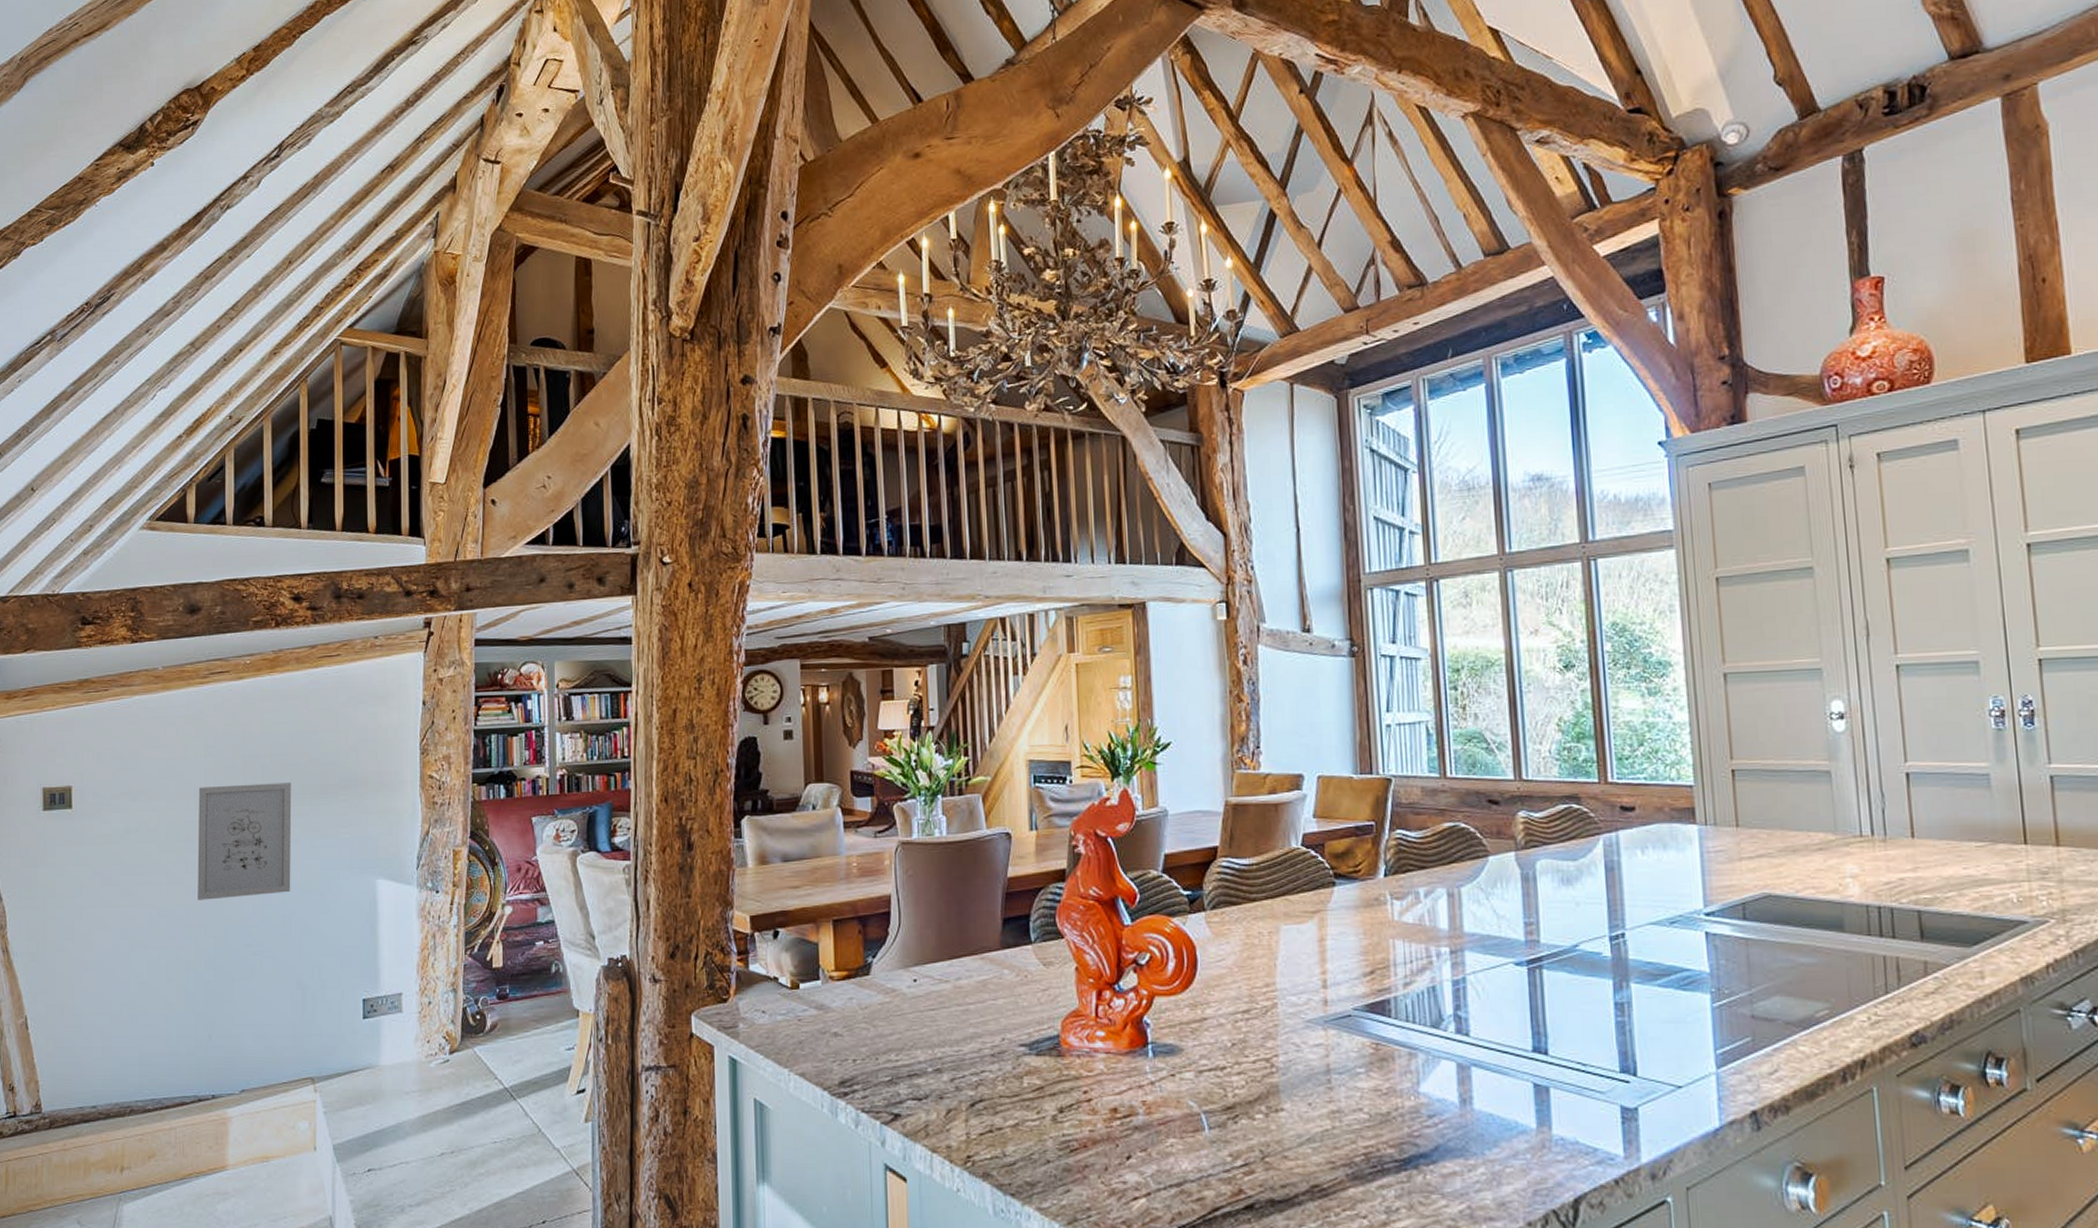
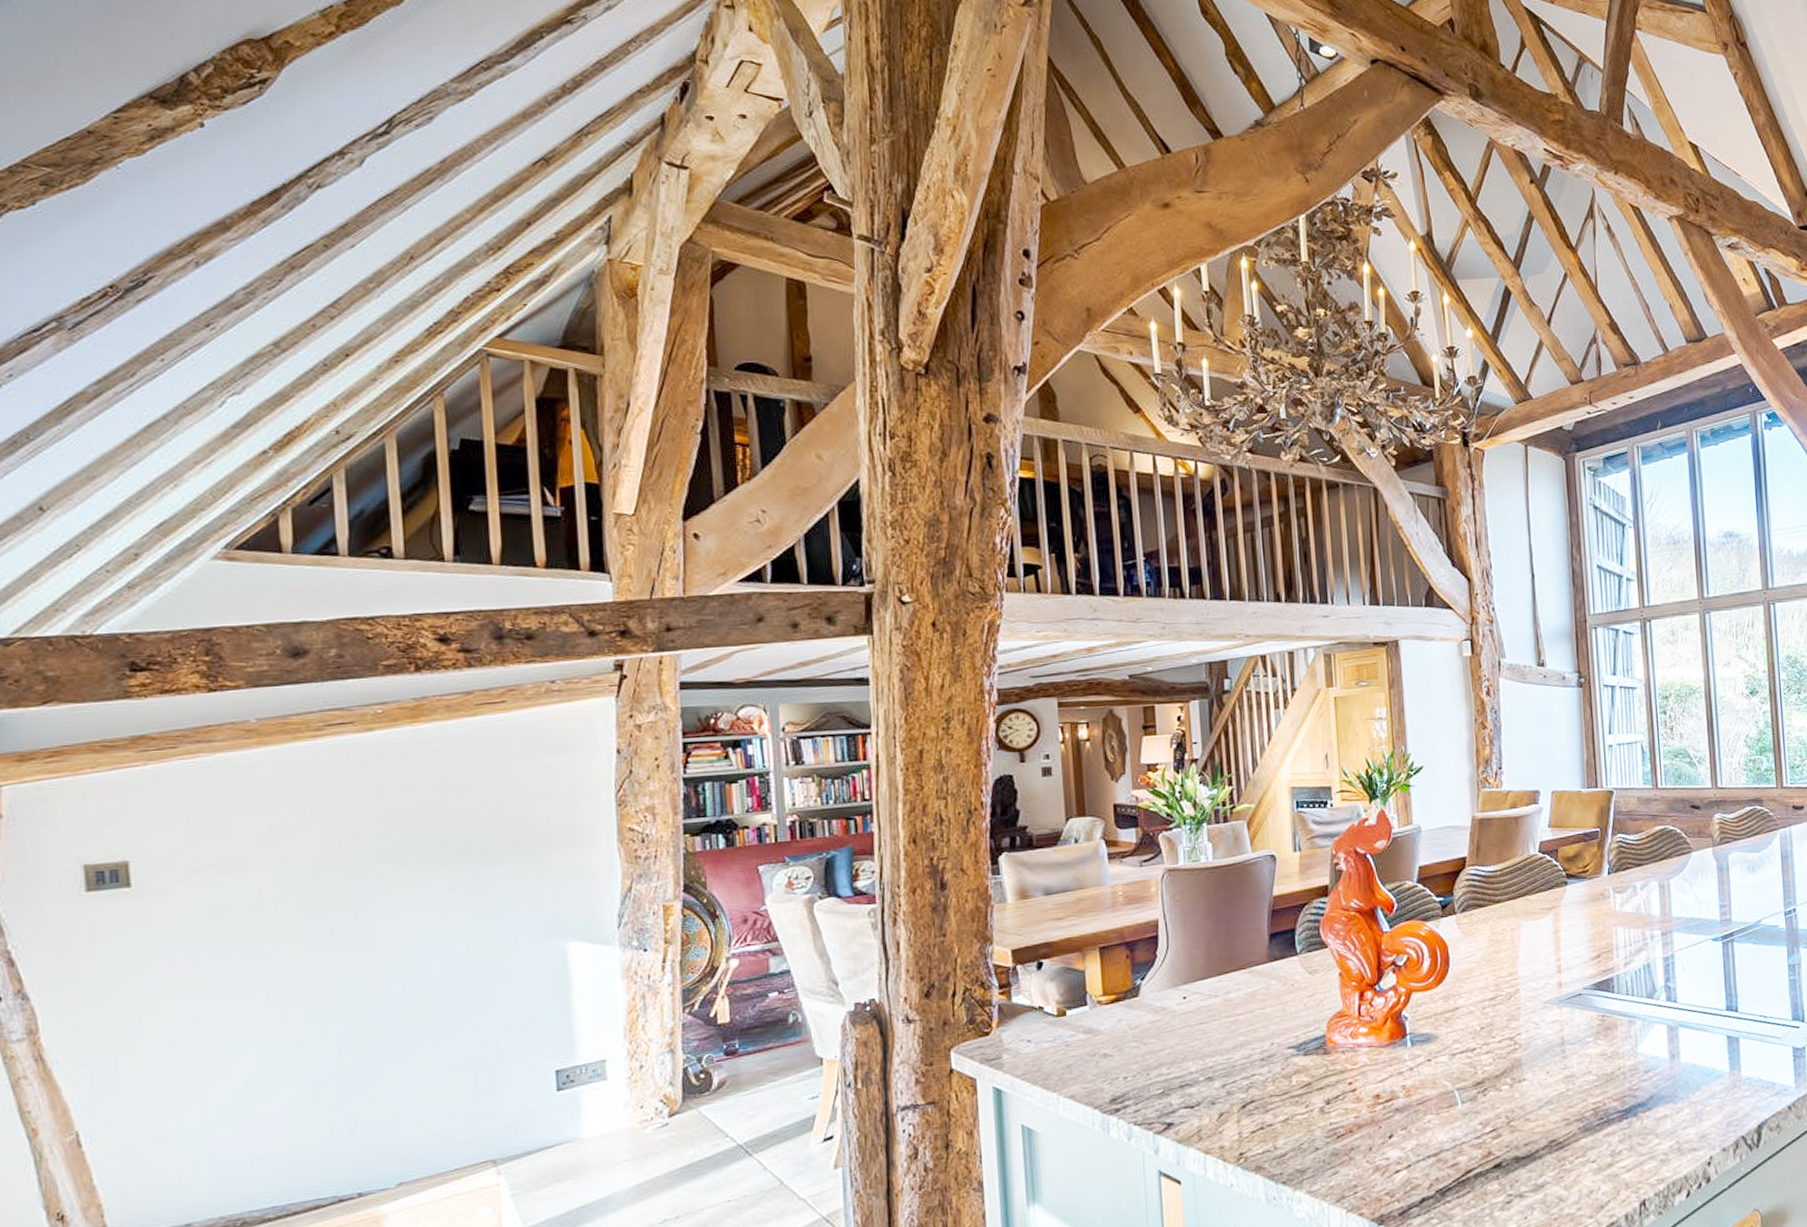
wall art: present [197,782,292,900] -> none [317,843,454,981]

